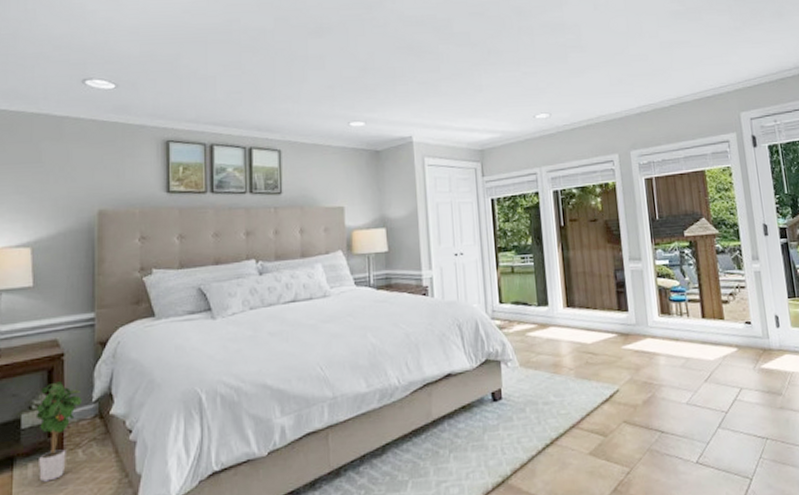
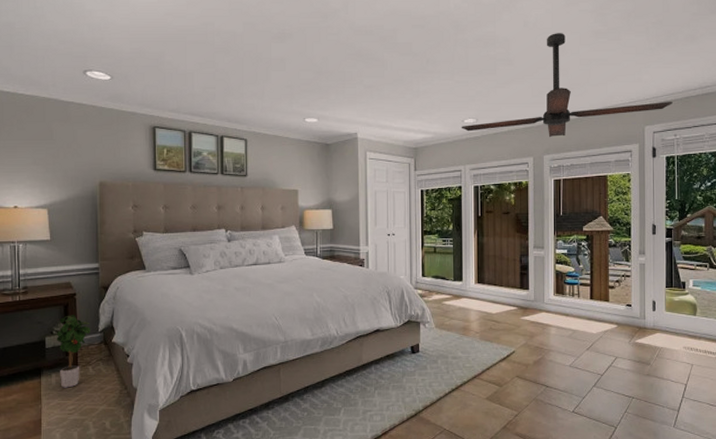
ceiling fan: none [532,15,768,131] -> present [461,33,673,138]

